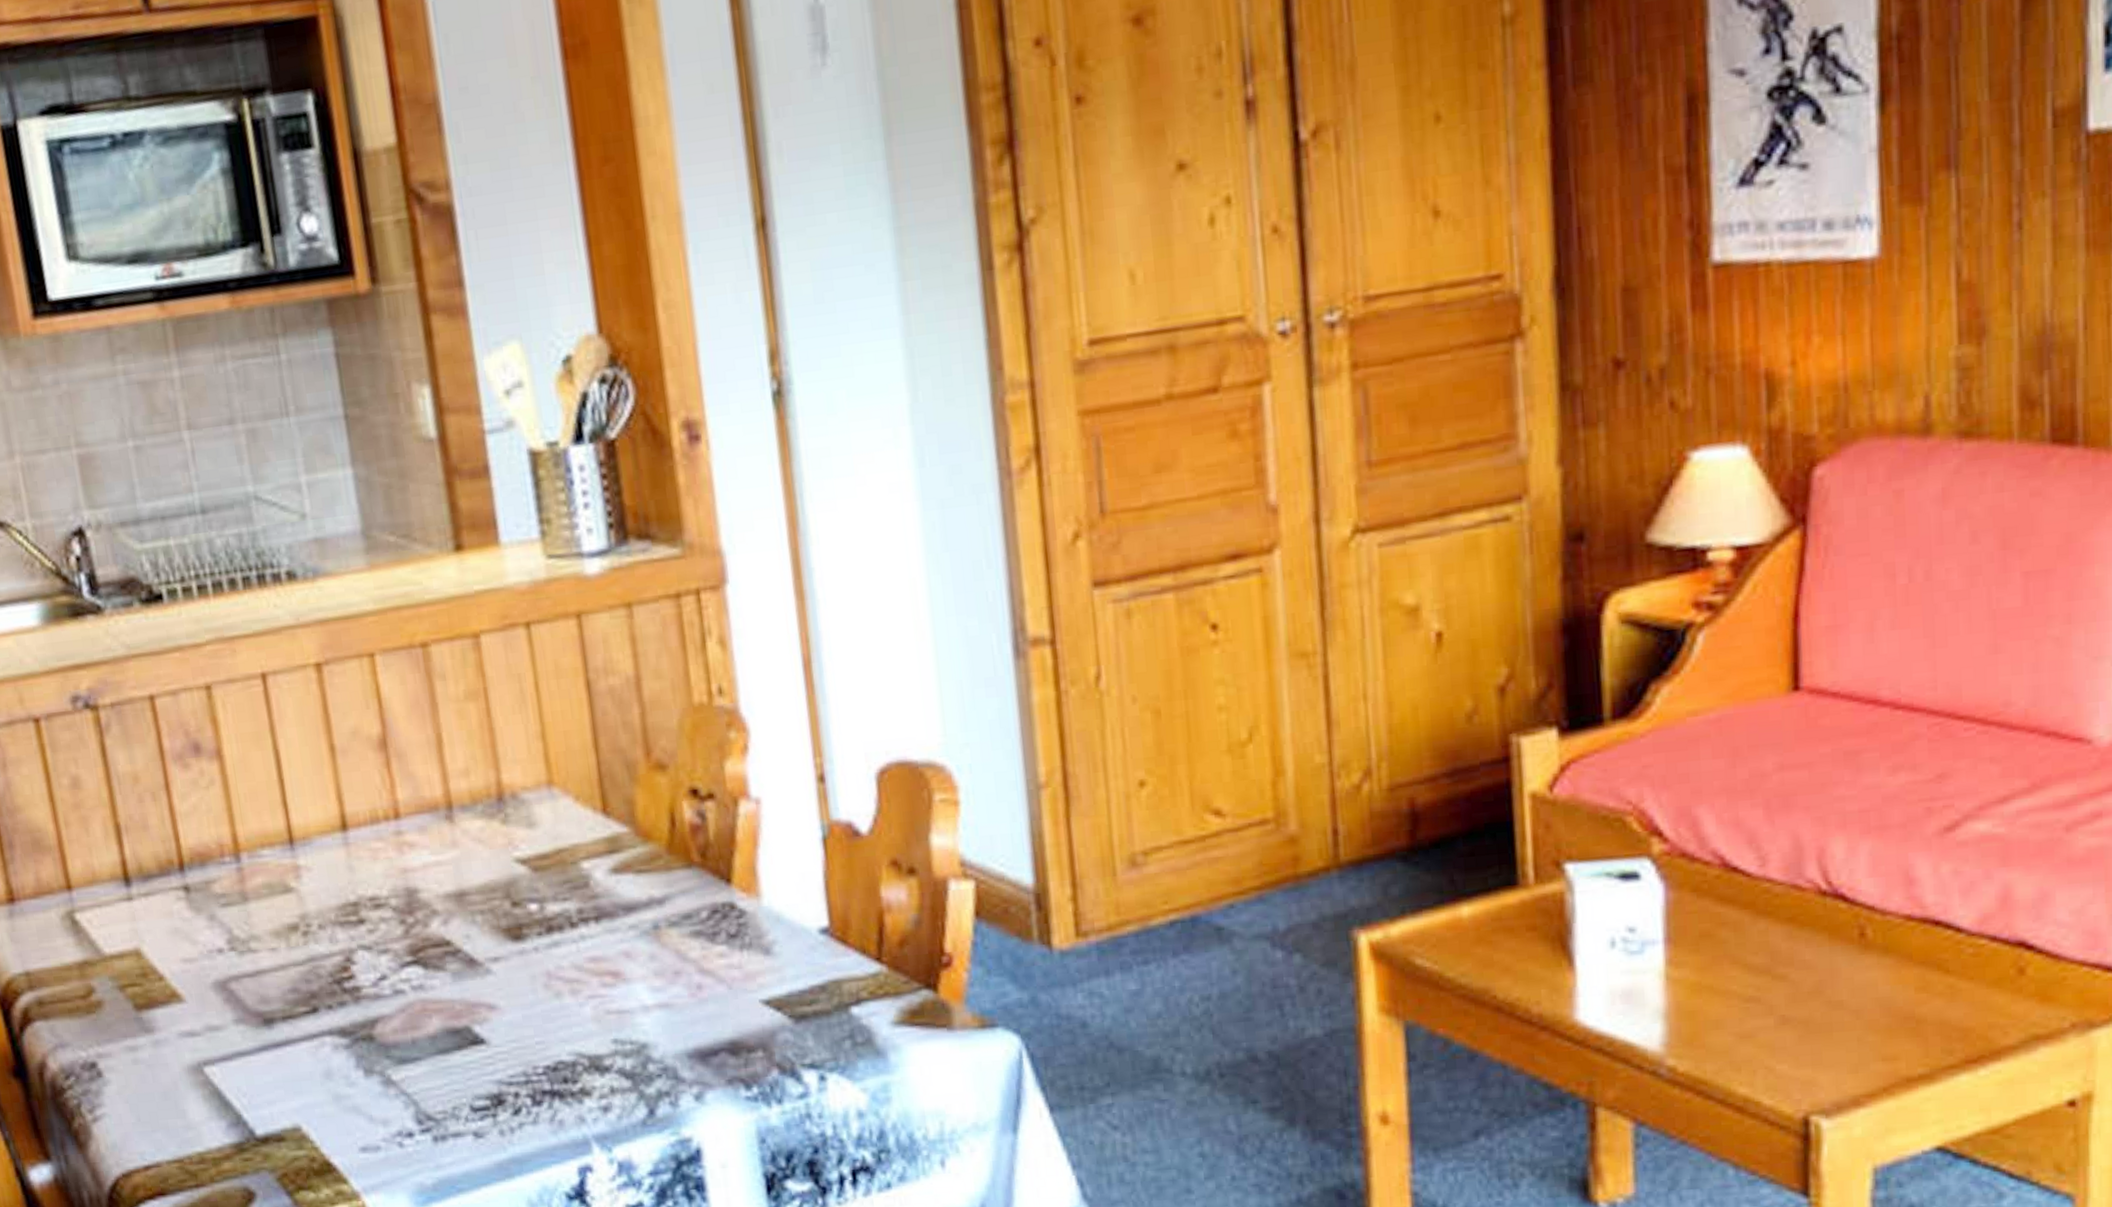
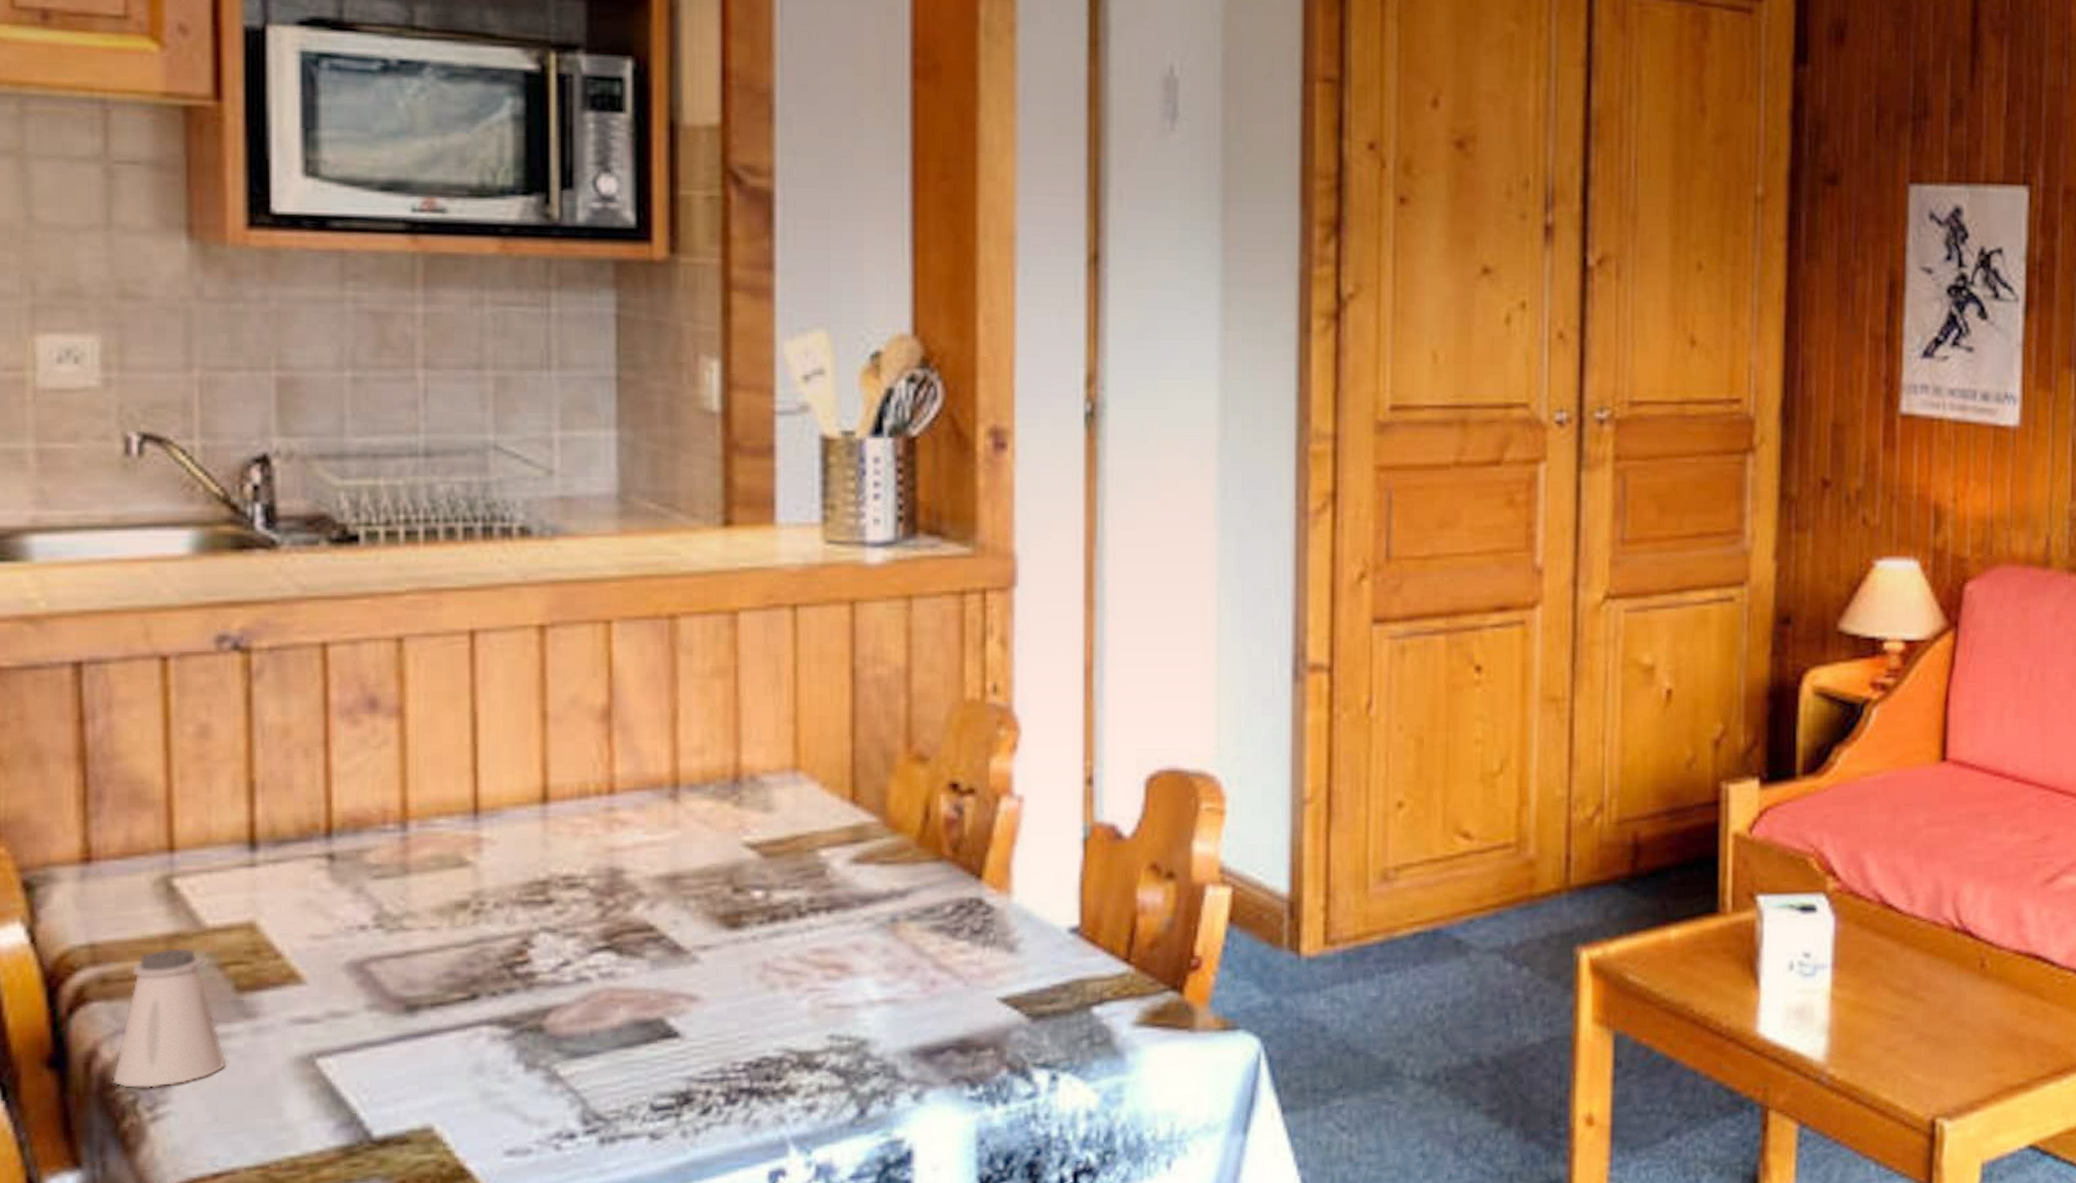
saltshaker: none [59,973,138,1094] -> present [112,948,226,1088]

